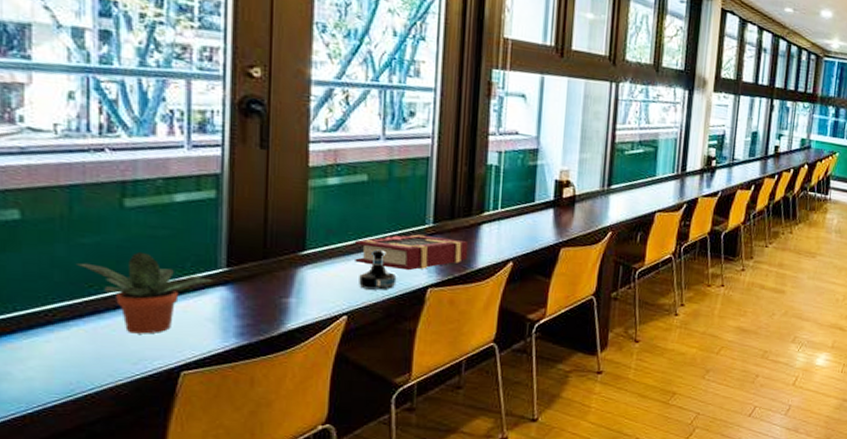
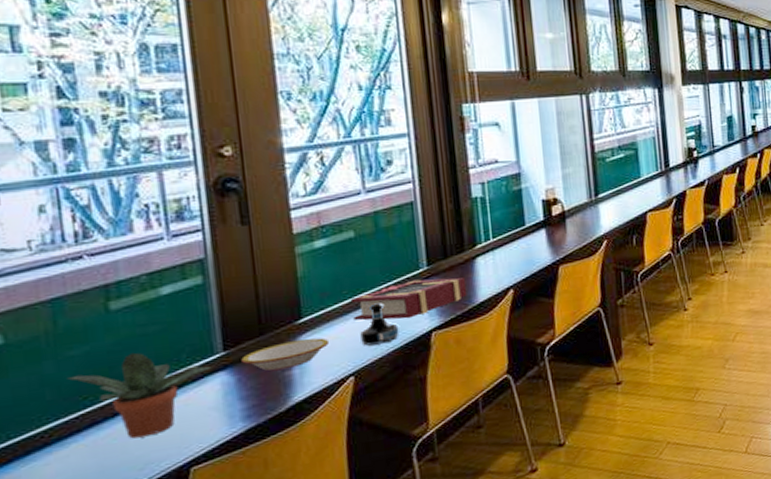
bowl: none [242,270,329,296] -> present [241,338,330,371]

